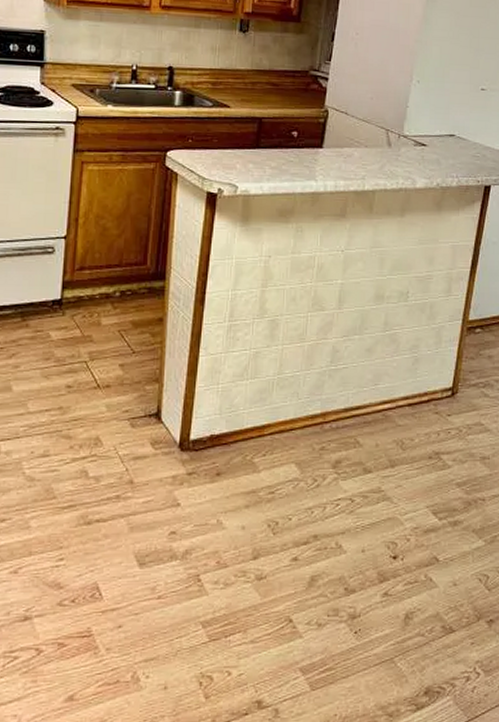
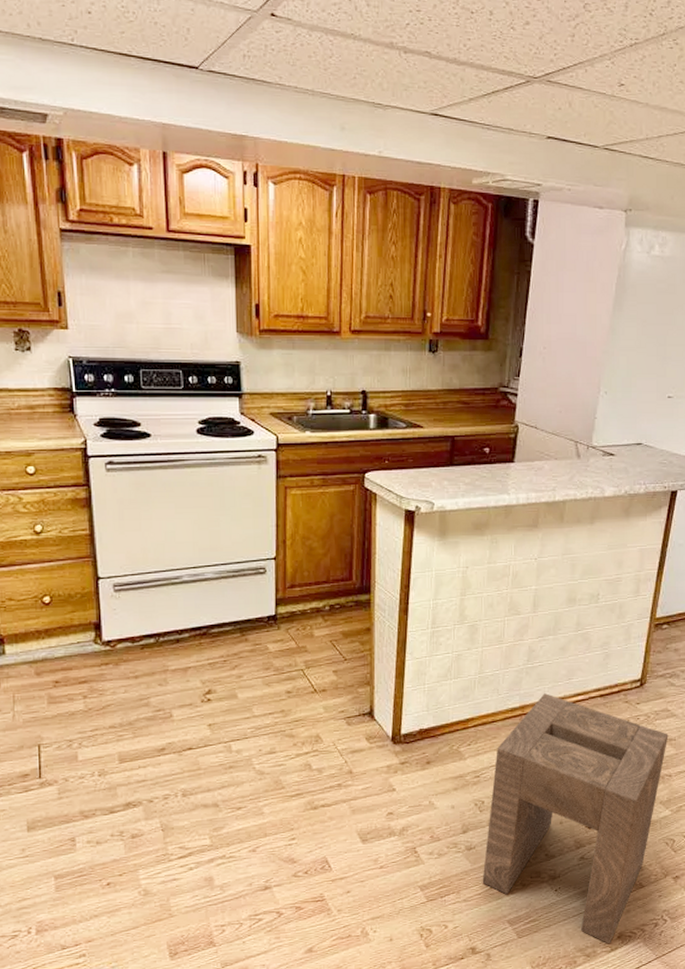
stool: none [272,400,482,702] -> present [482,693,669,944]

